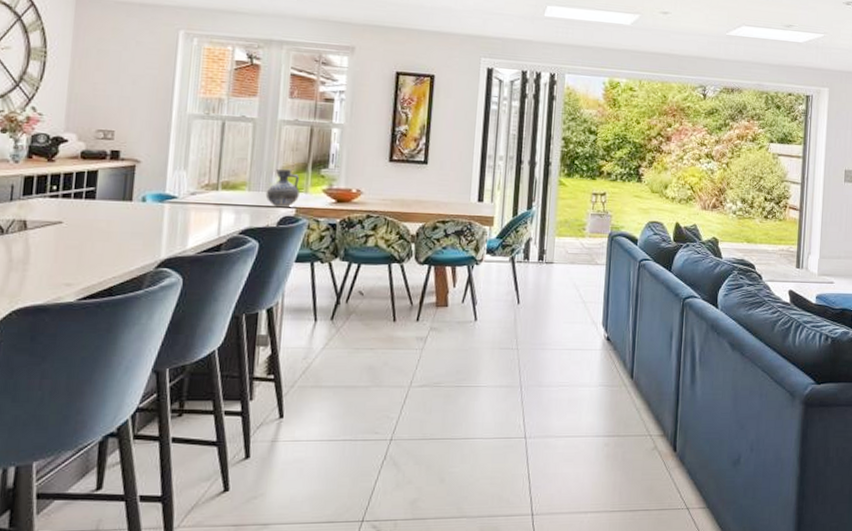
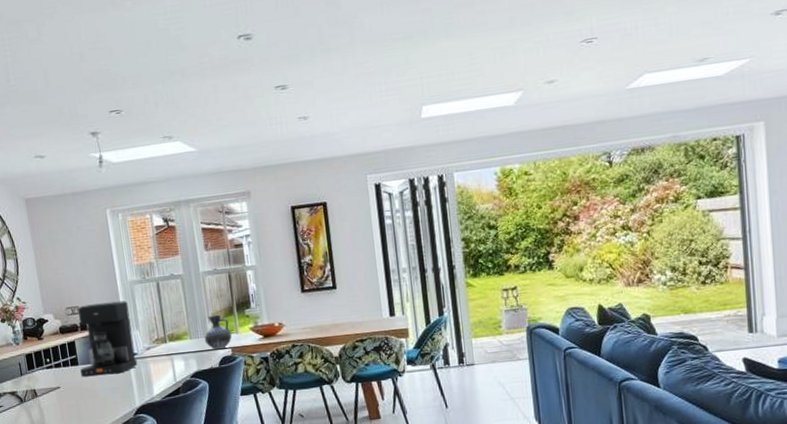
coffee maker: none [96,131,180,217] -> present [78,300,138,377]

